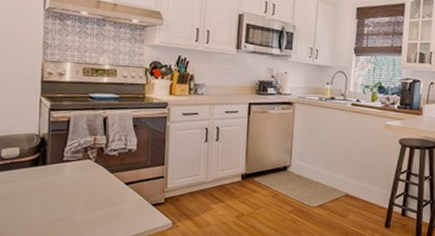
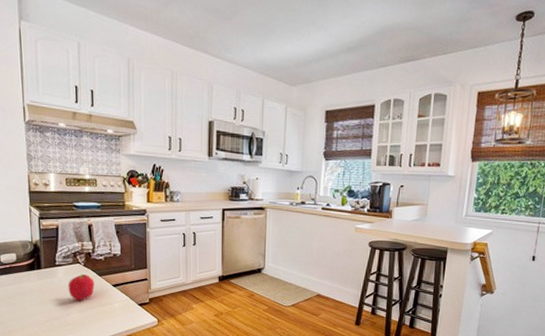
fruit: none [74,170,105,201] -> present [68,273,95,301]

